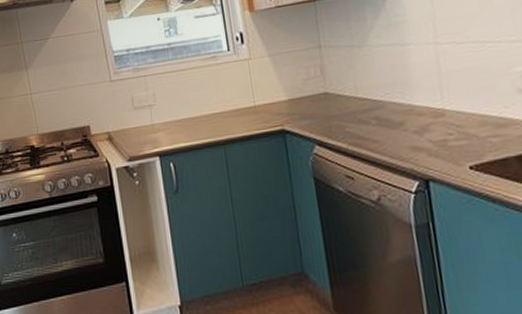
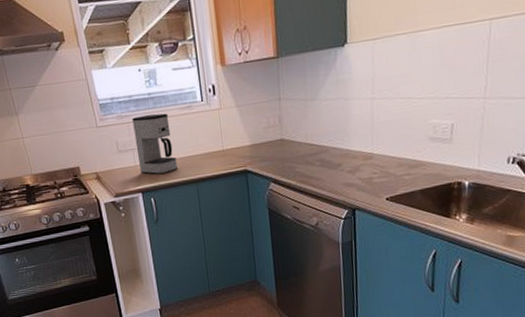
coffee maker: none [149,64,201,135] -> present [132,113,178,175]

